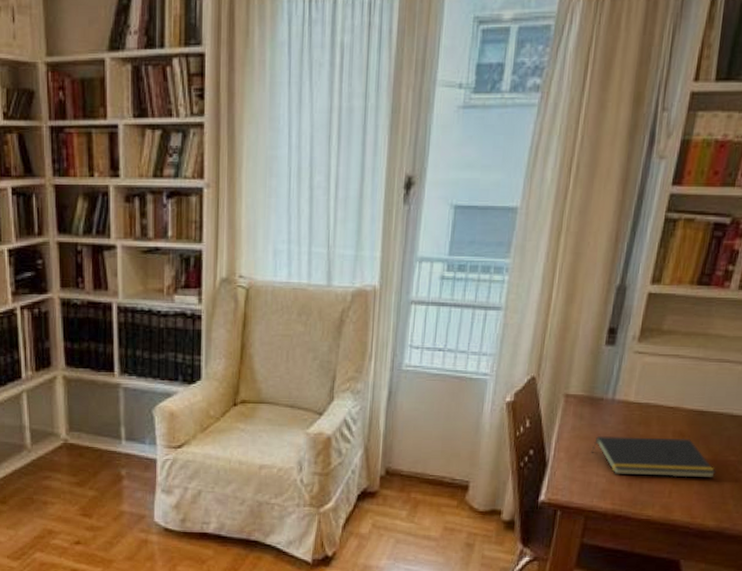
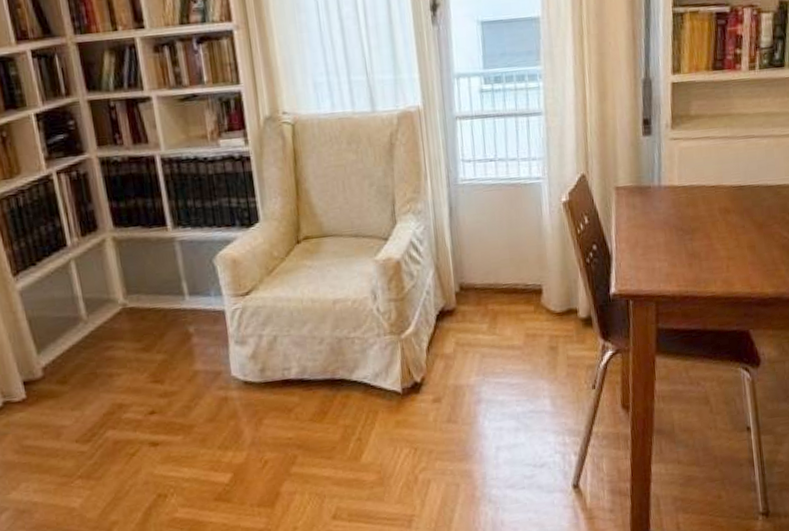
notepad: present [591,435,716,478] -> none [649,213,764,258]

